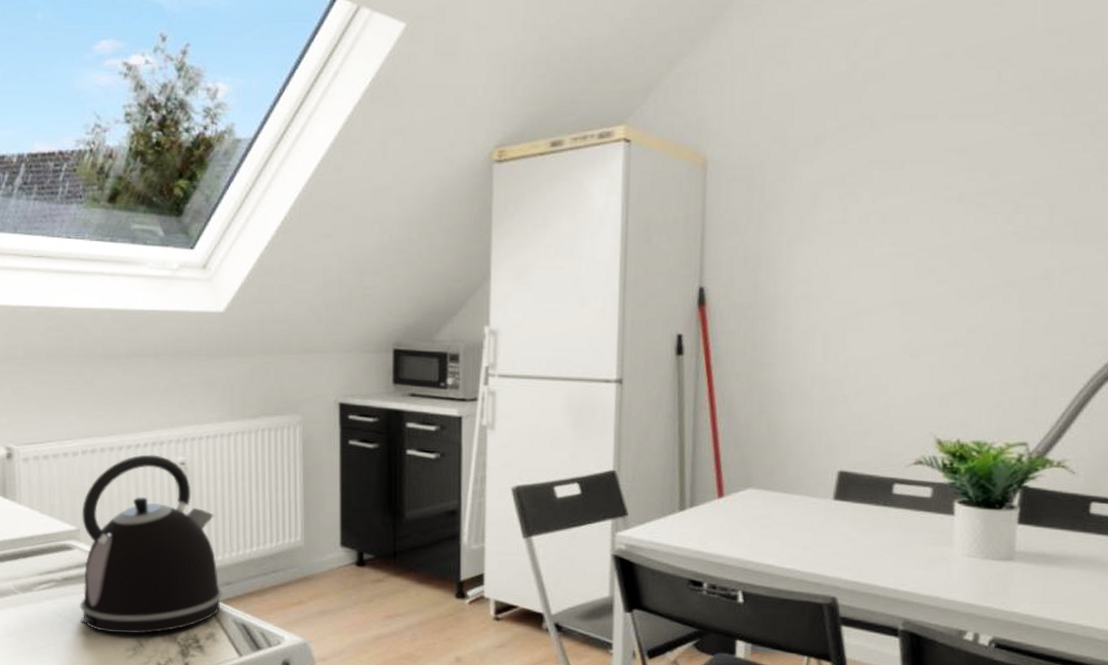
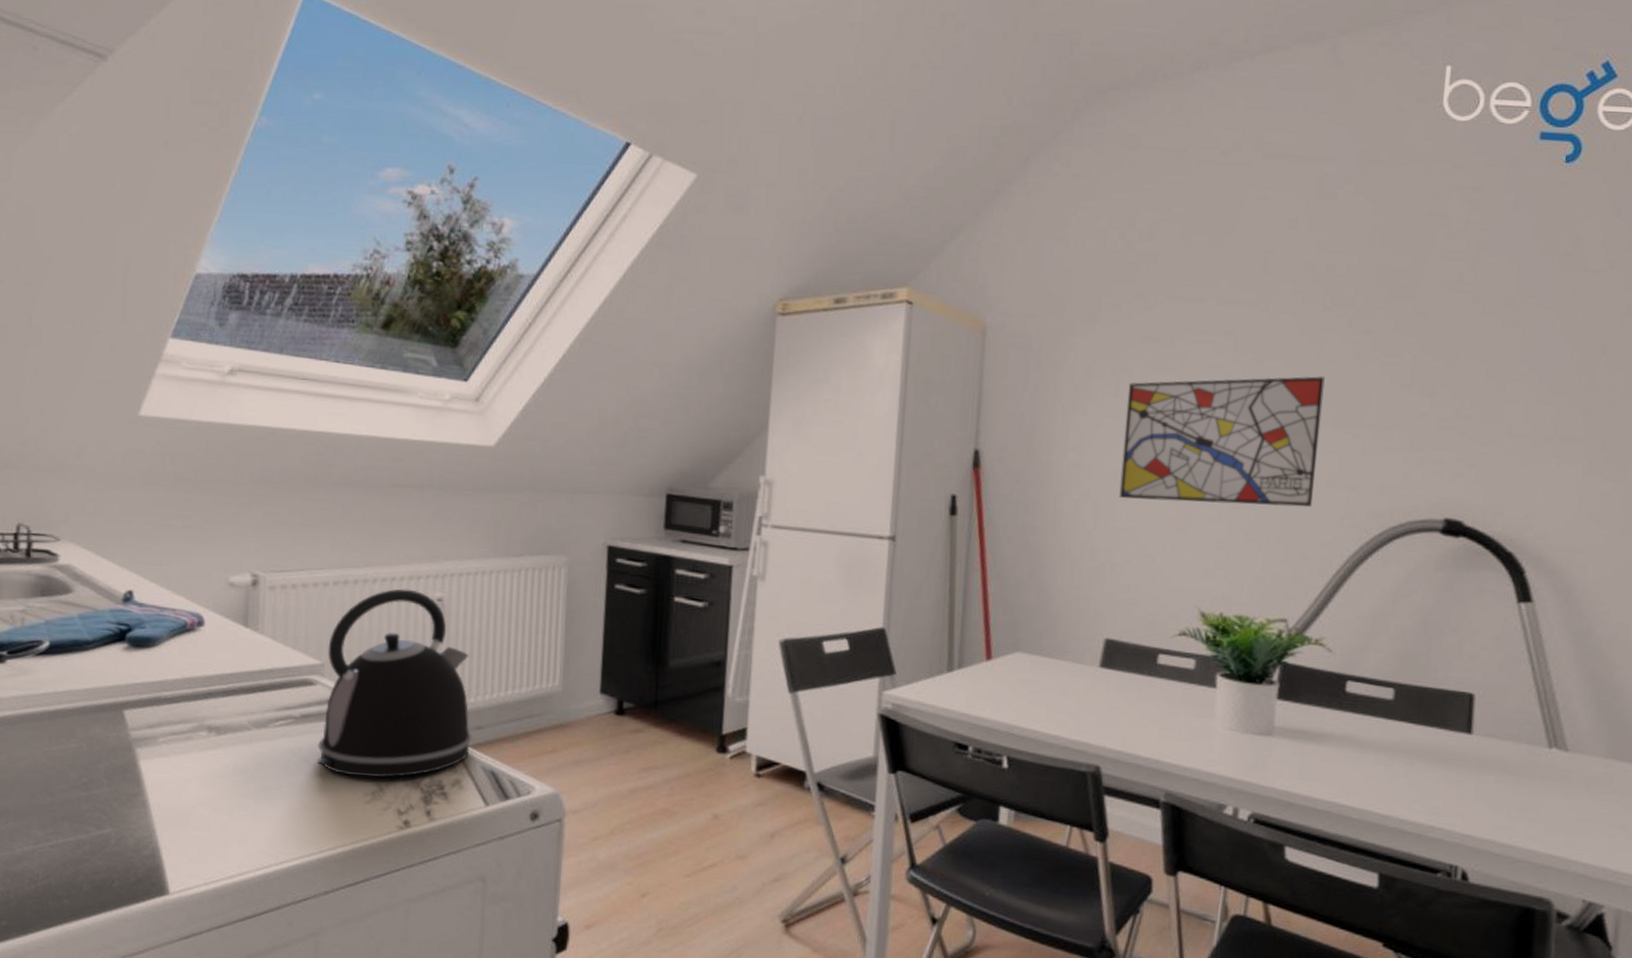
wall art: none [849,189,1066,329] -> present [1119,376,1325,508]

